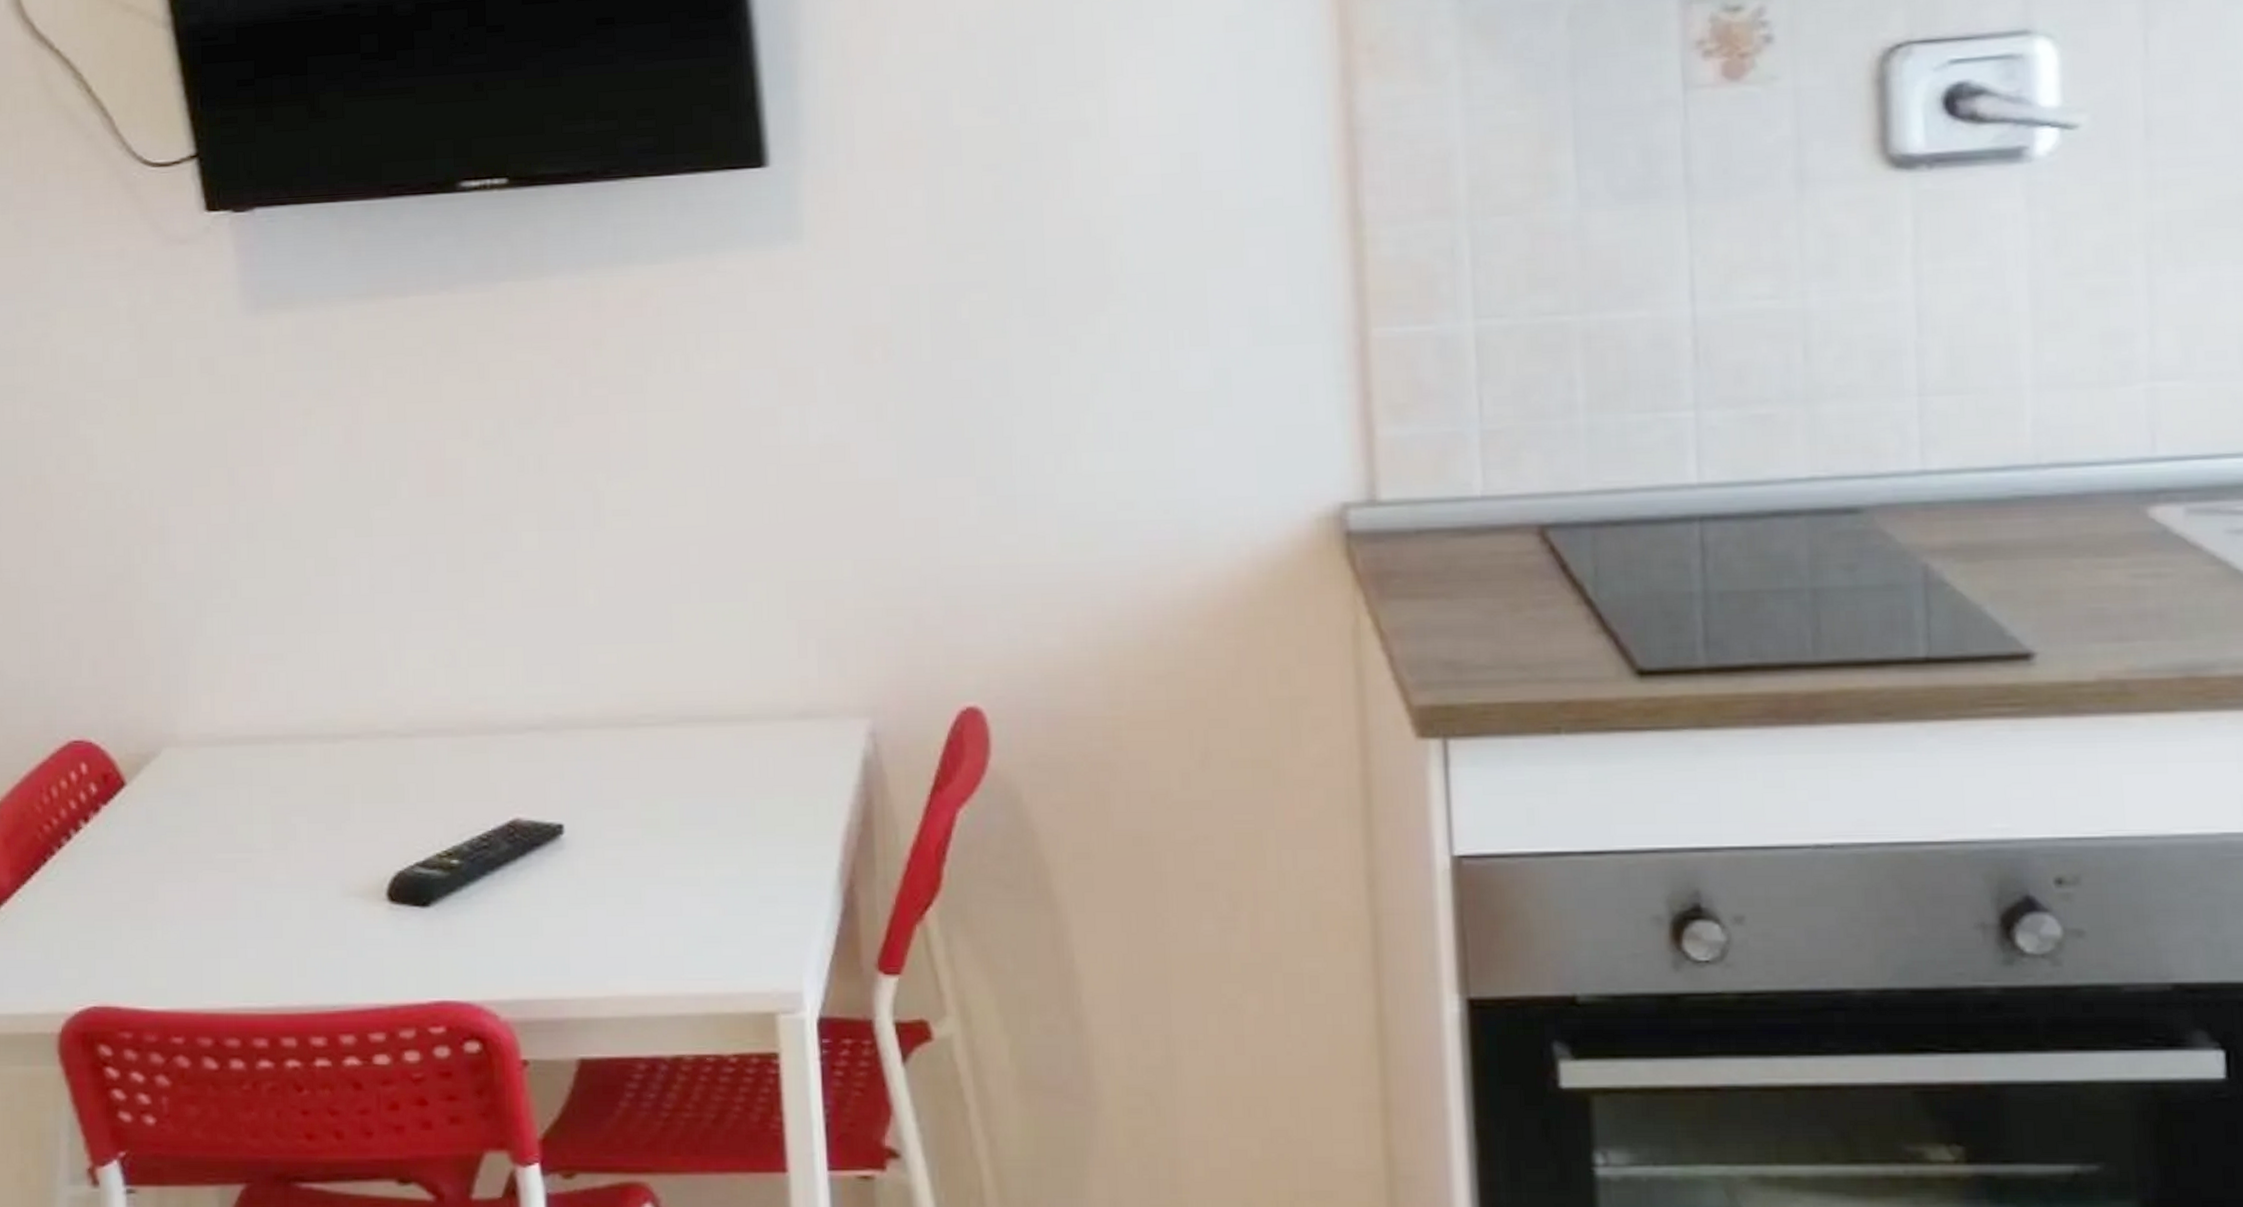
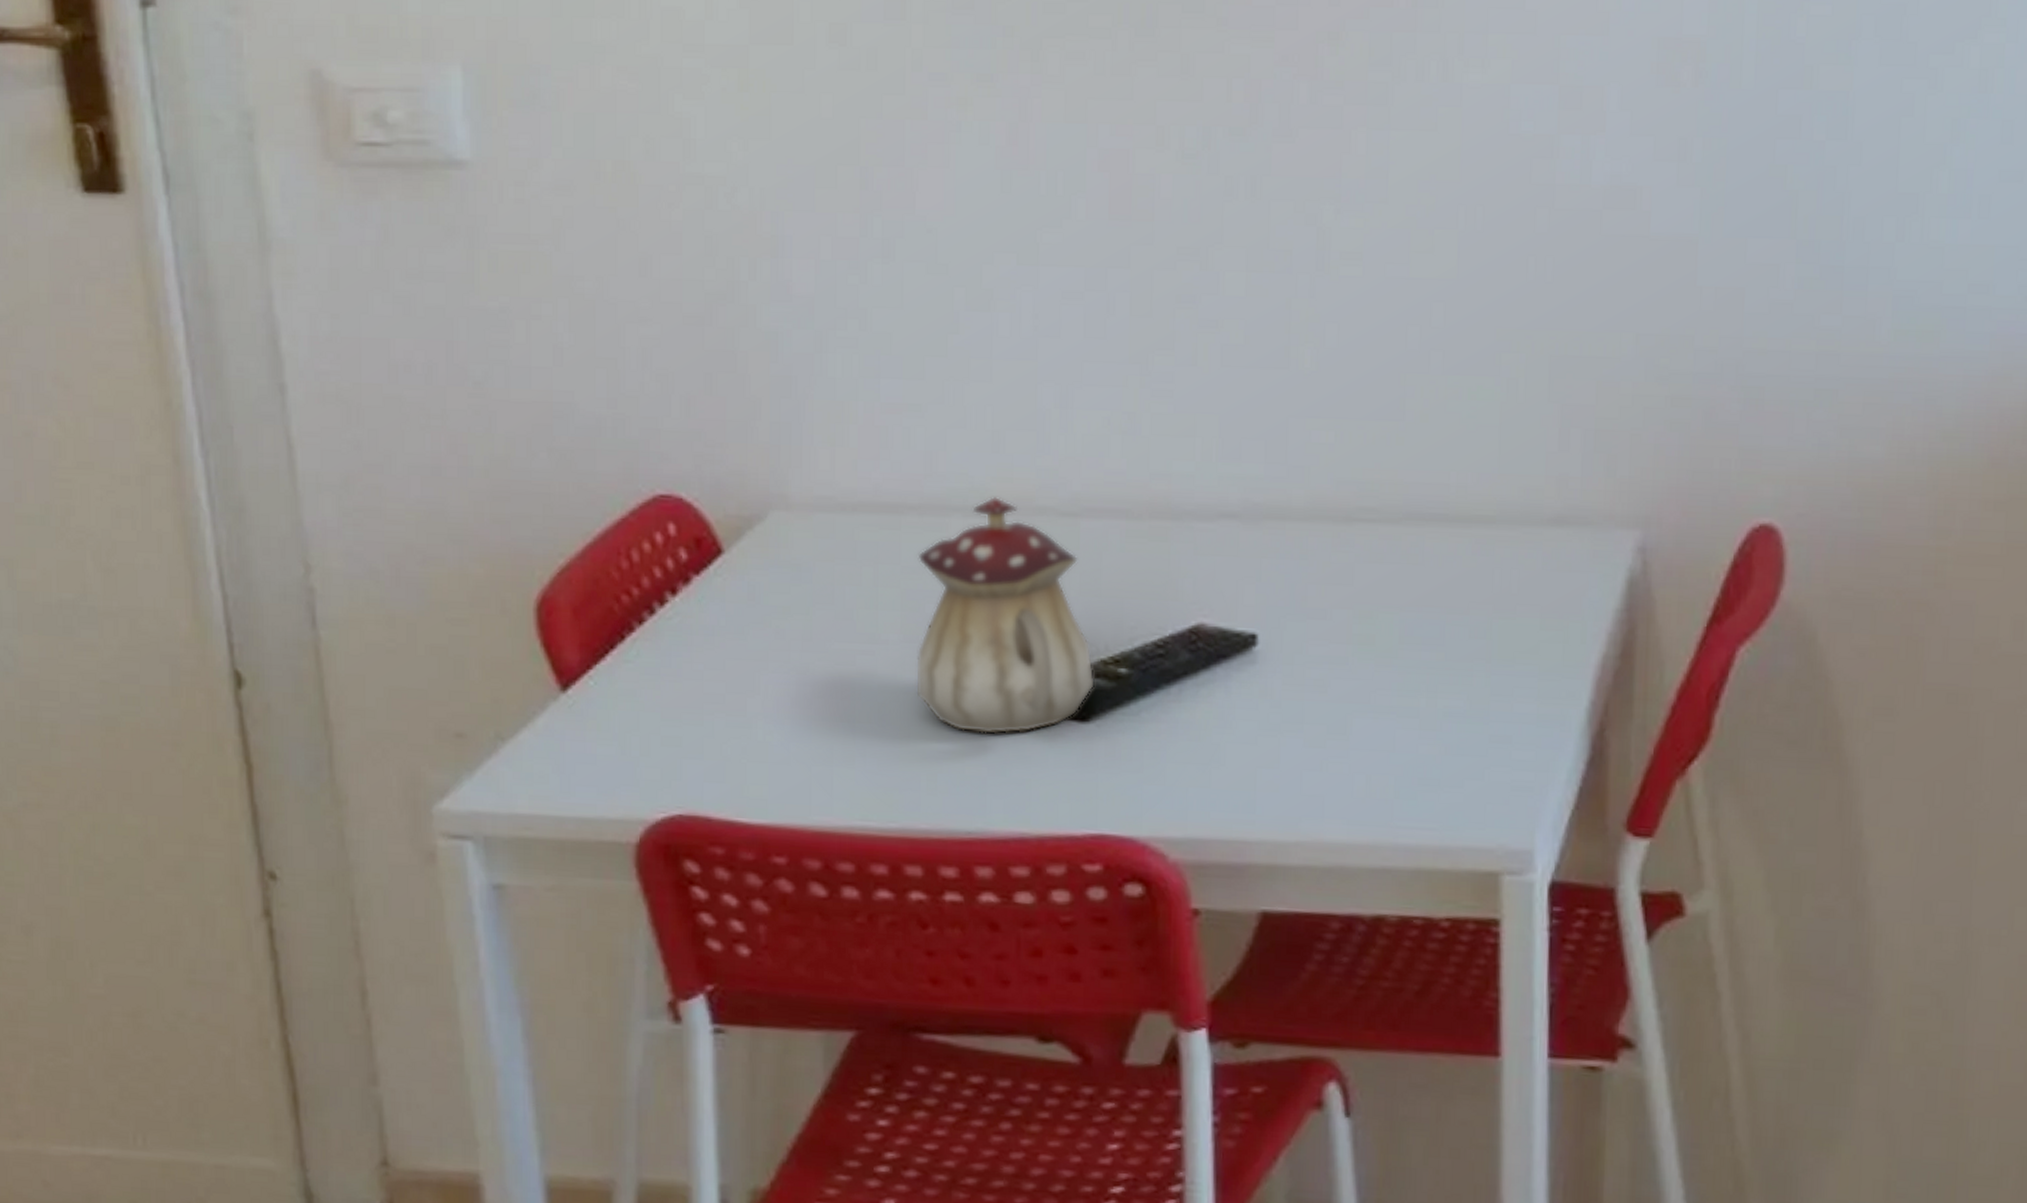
teapot: none [284,724,432,922] -> present [915,496,1095,734]

